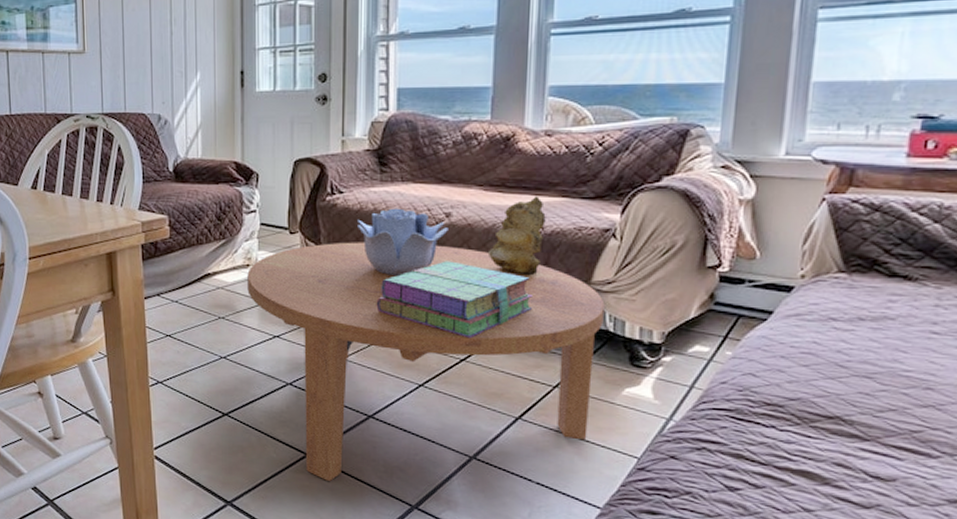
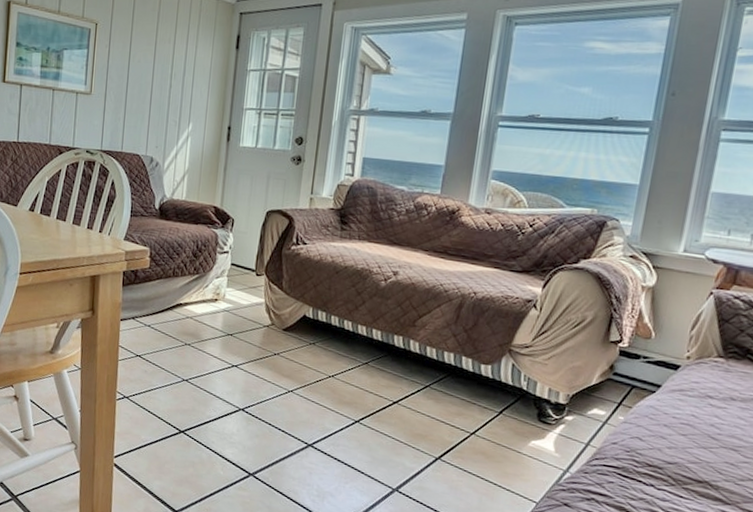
coffee table: present [247,242,605,481] -> none [213,287,521,500]
decorative bowl: present [358,208,448,277] -> none [316,262,395,323]
stack of books: present [376,261,532,339] -> none [325,313,461,384]
seashell: present [489,196,546,276] -> none [427,264,479,334]

